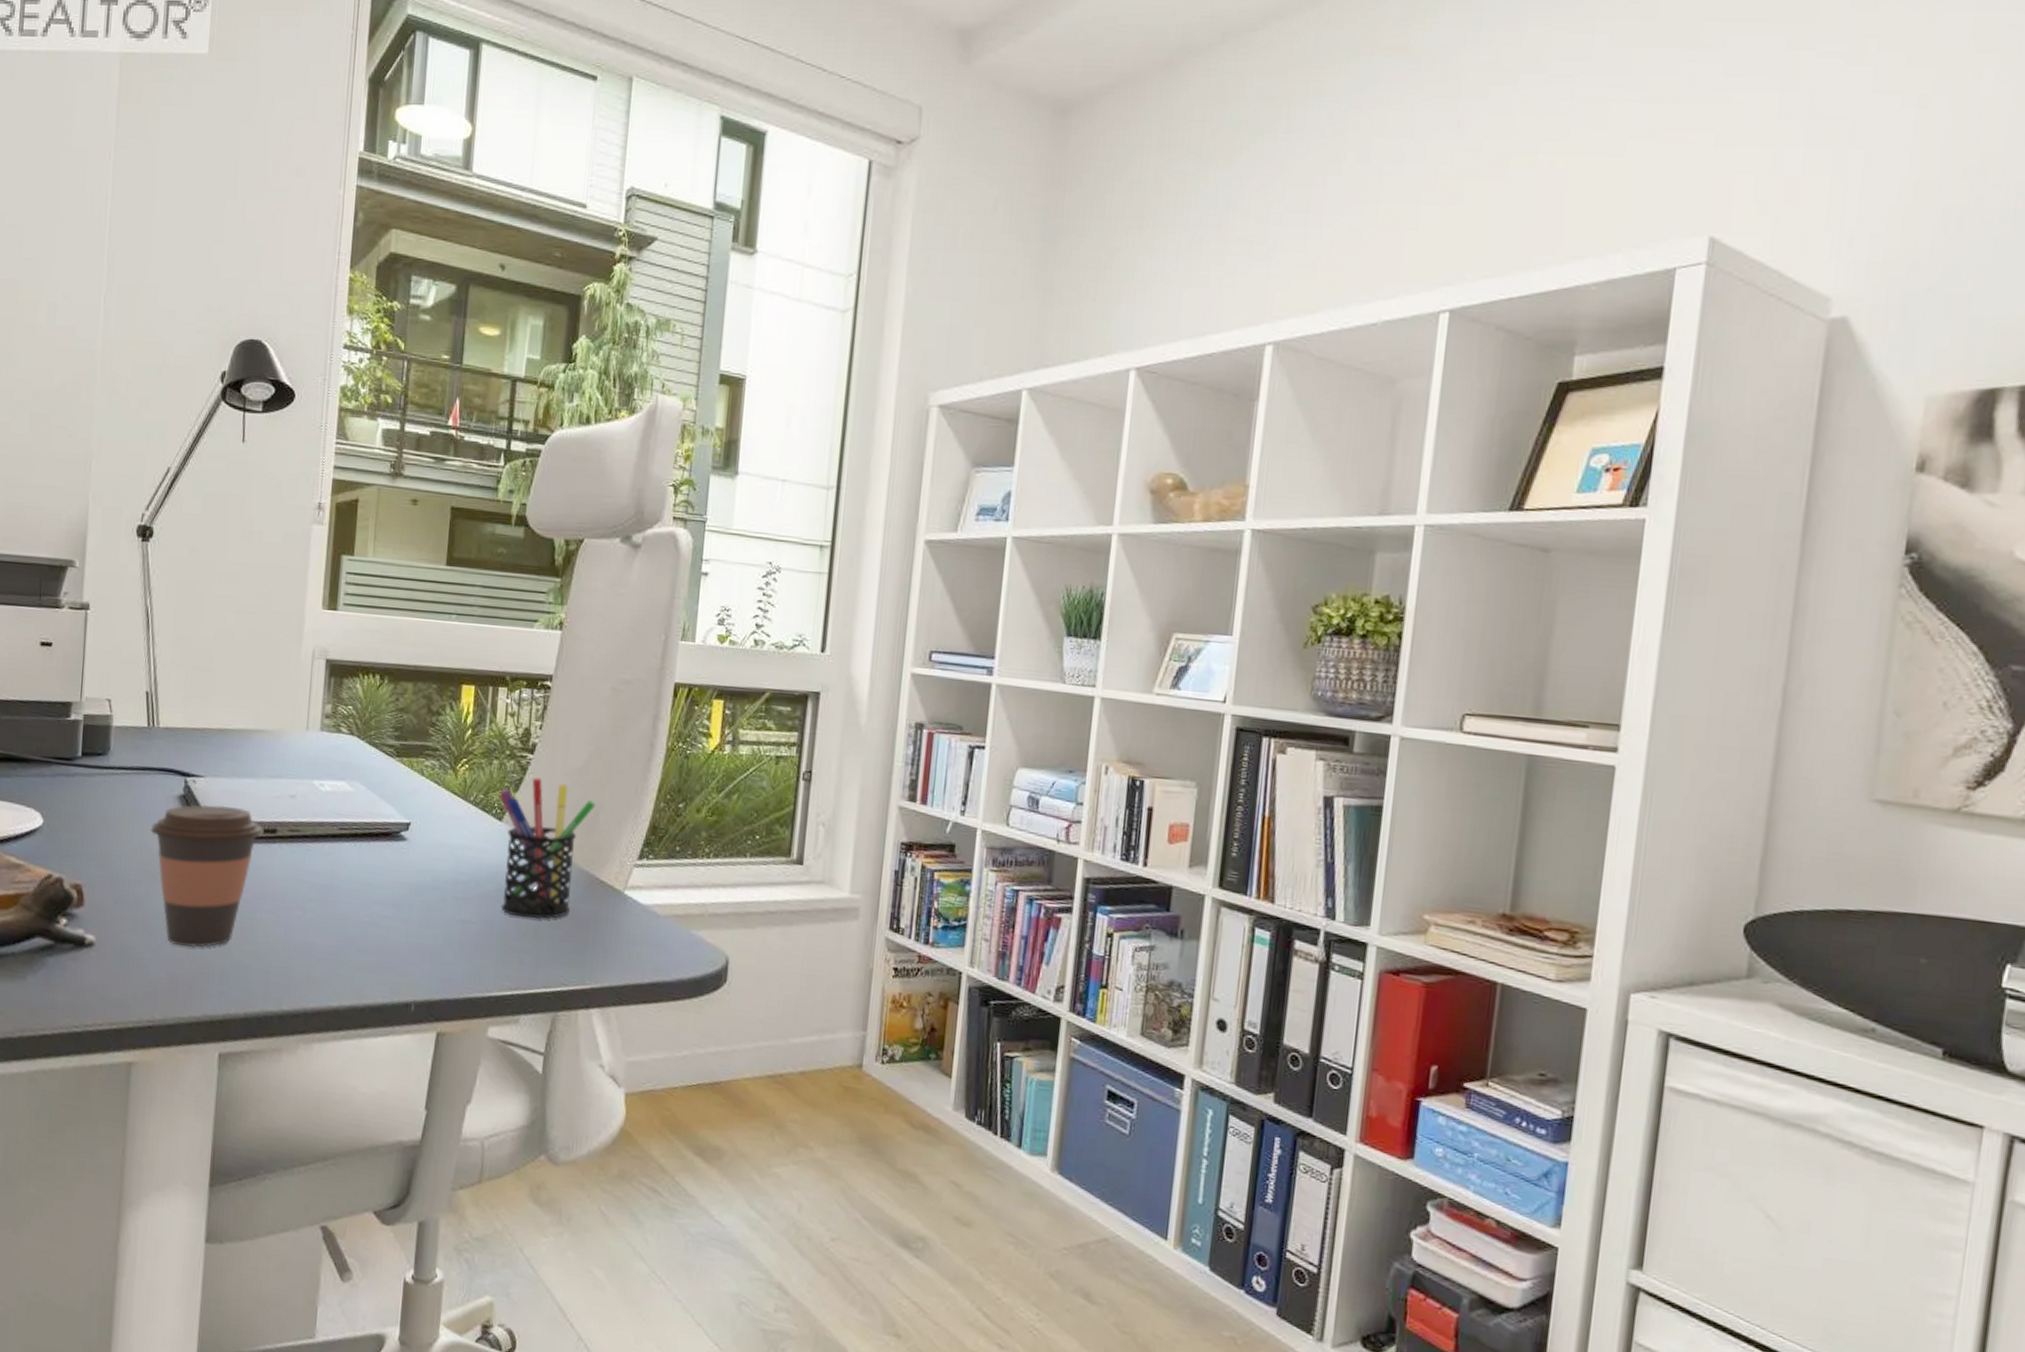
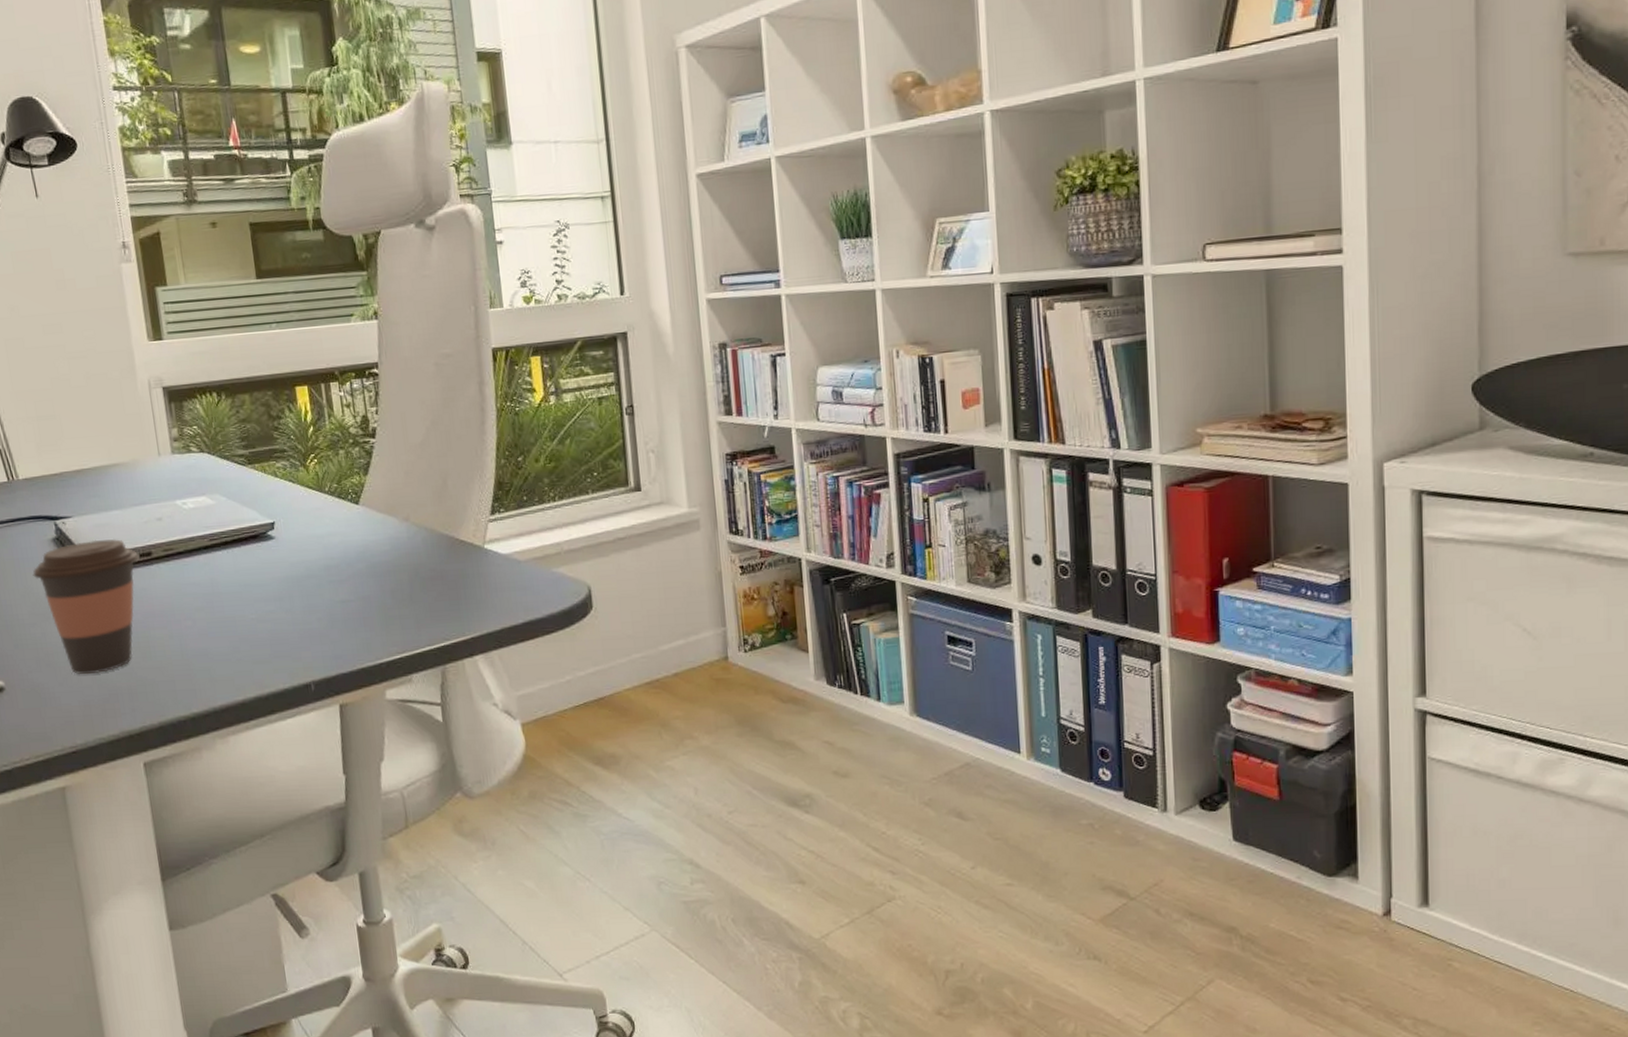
pen holder: present [498,777,595,919] -> none [350,458,442,588]

